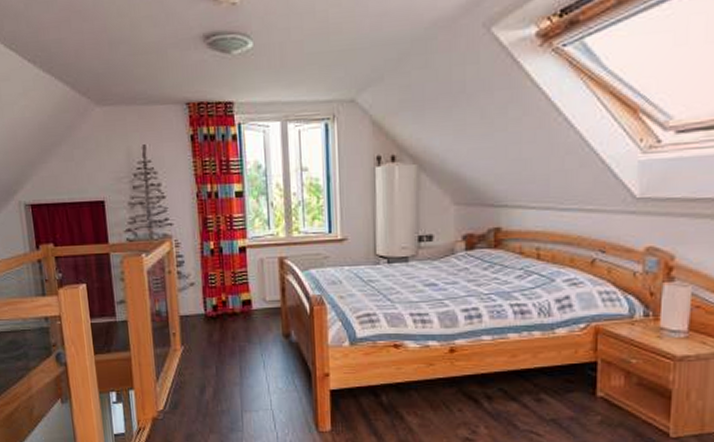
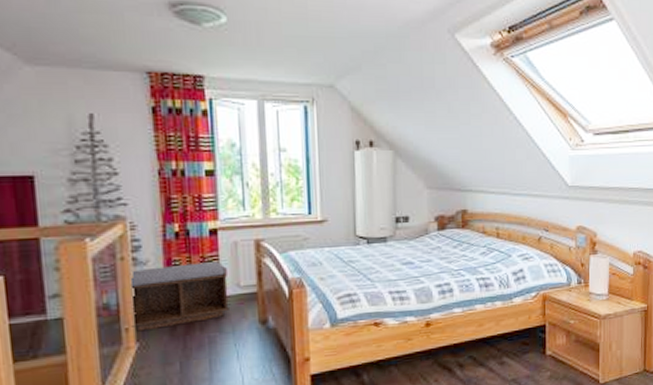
bench: none [176,277,257,337] -> present [131,262,229,332]

